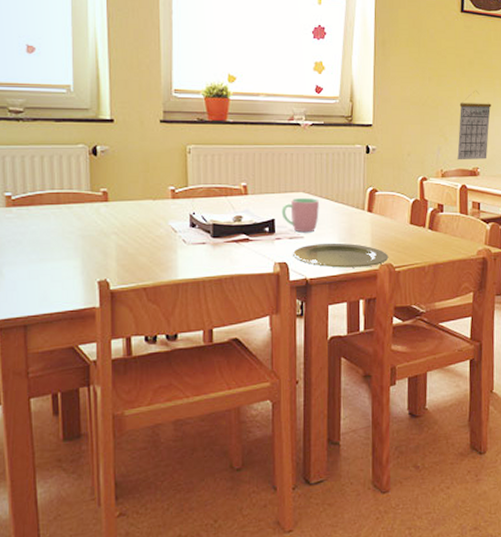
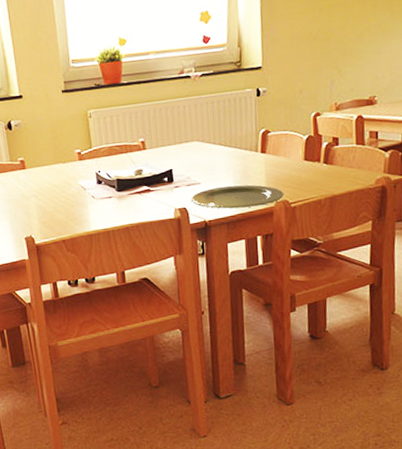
cup: present [281,198,319,233] -> none [178,146,214,179]
calendar: present [457,91,492,160] -> none [352,16,389,91]

